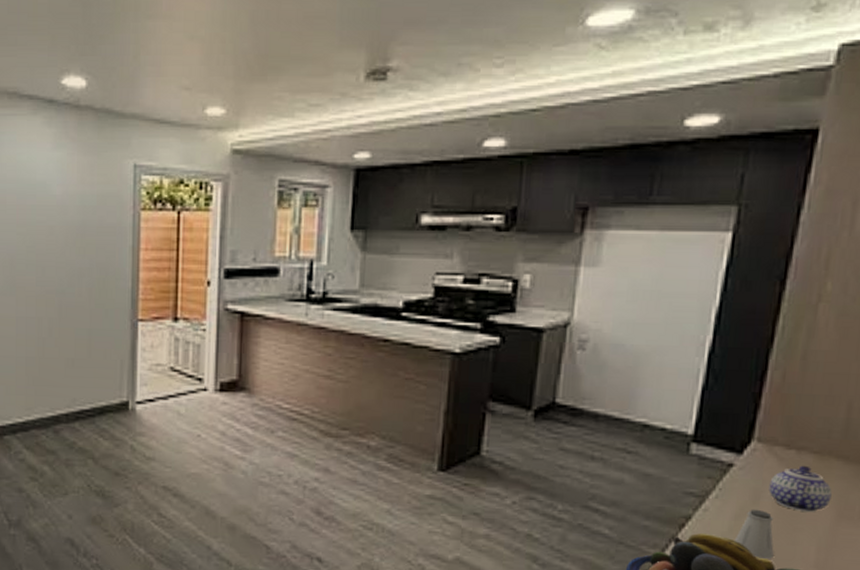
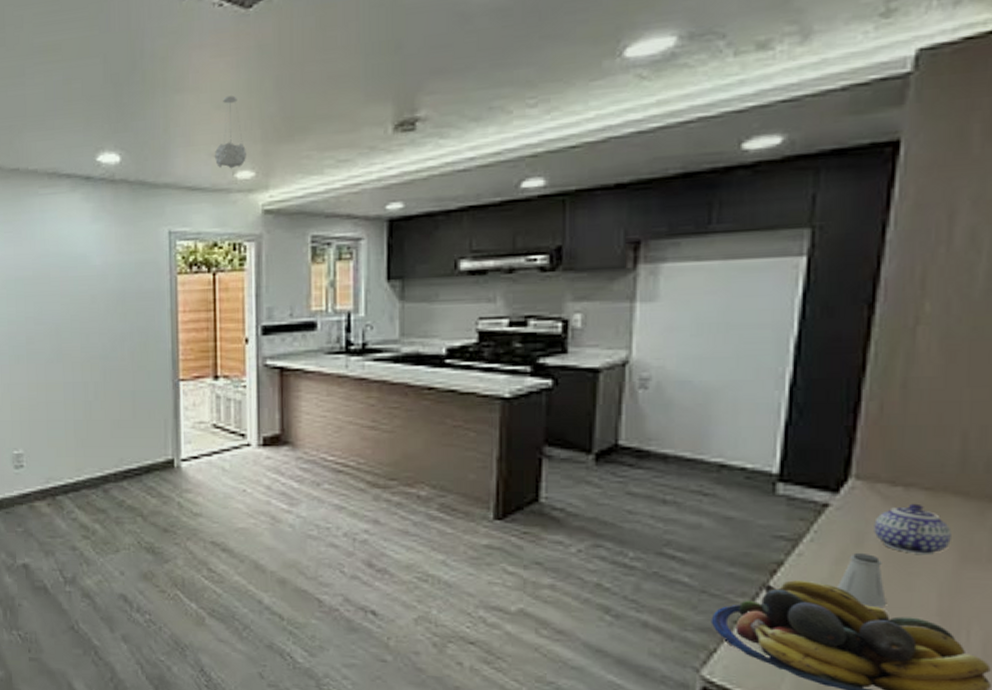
pendant light: none [184,27,218,104] -> present [214,95,246,169]

